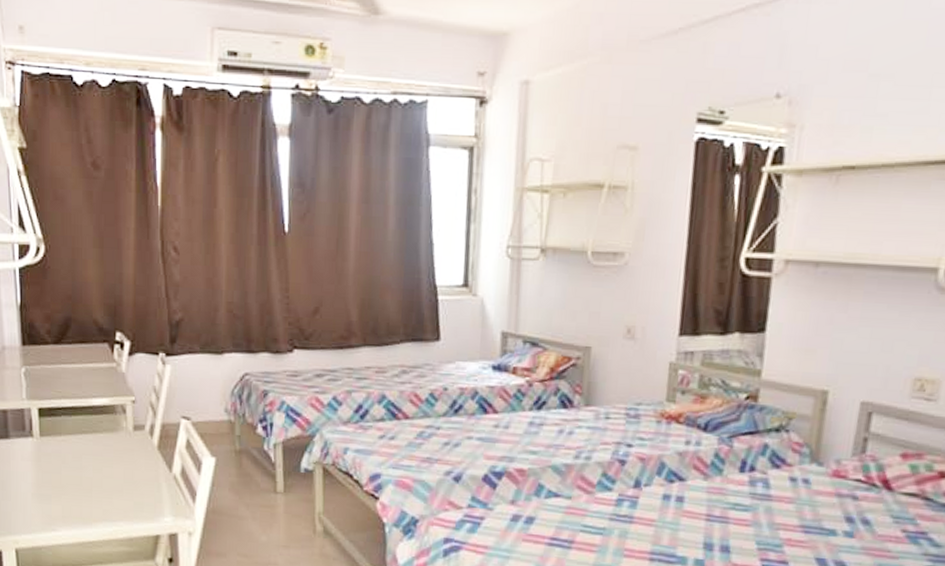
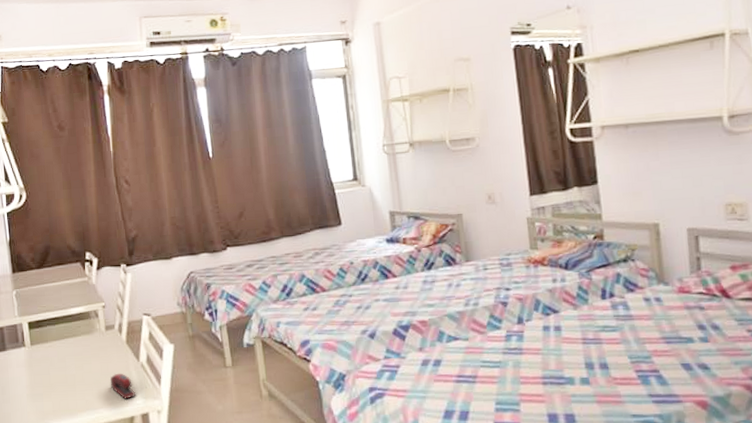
stapler: none [134,482,165,515] -> present [110,373,136,399]

